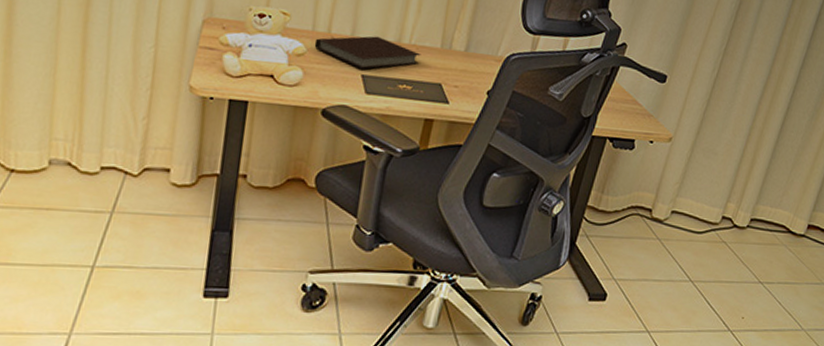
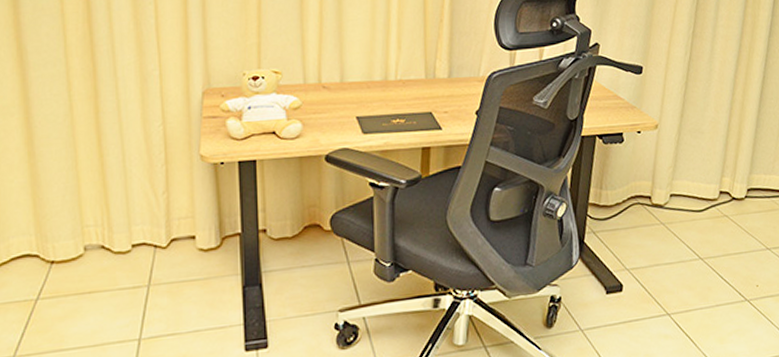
notebook: present [314,36,421,69] -> none [308,78,408,111]

